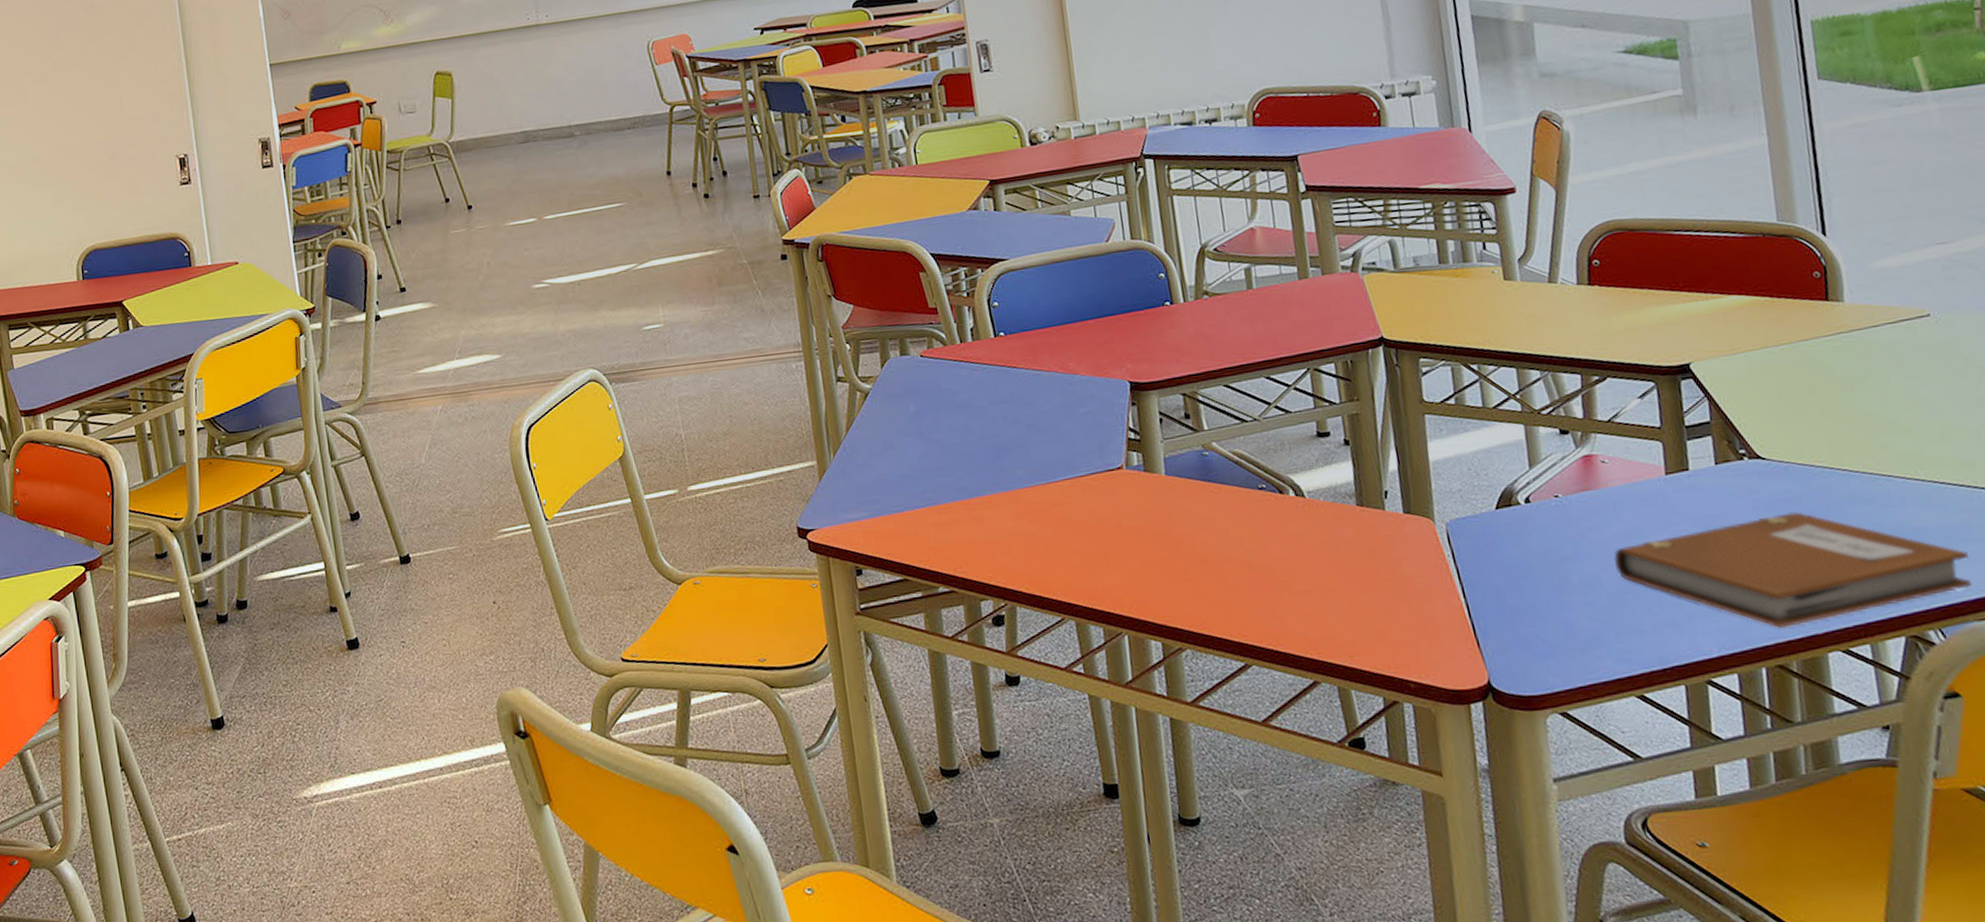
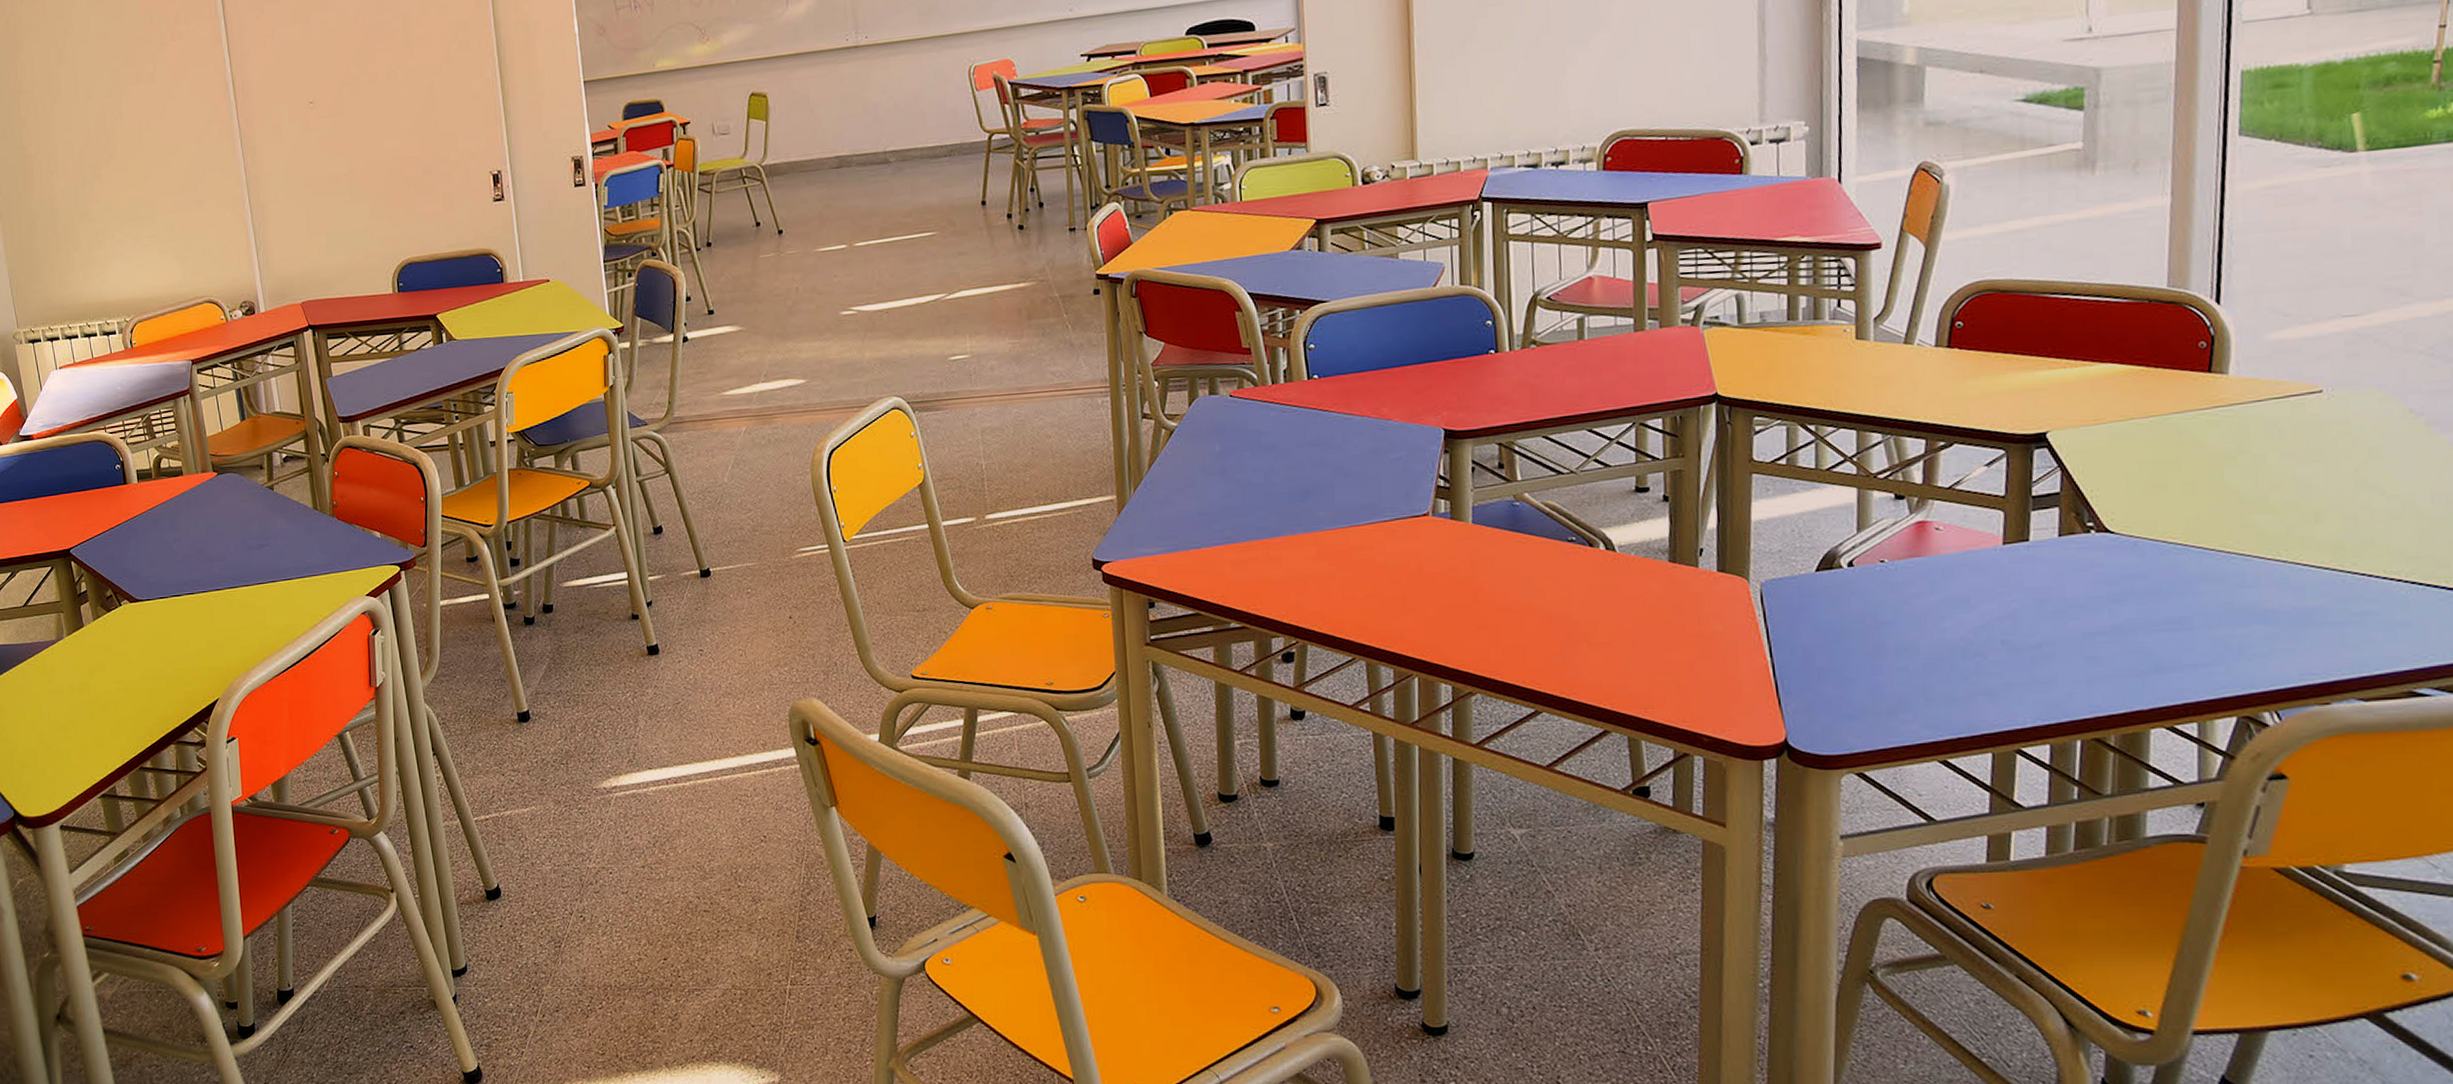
notebook: present [1614,511,1973,628] -> none [1935,587,2321,702]

